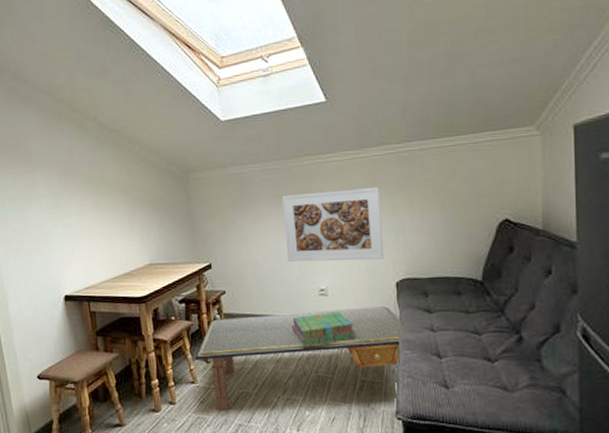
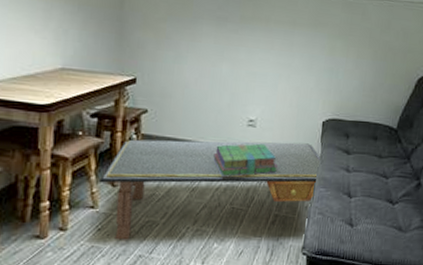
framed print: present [282,188,383,262] -> none [221,18,322,97]

